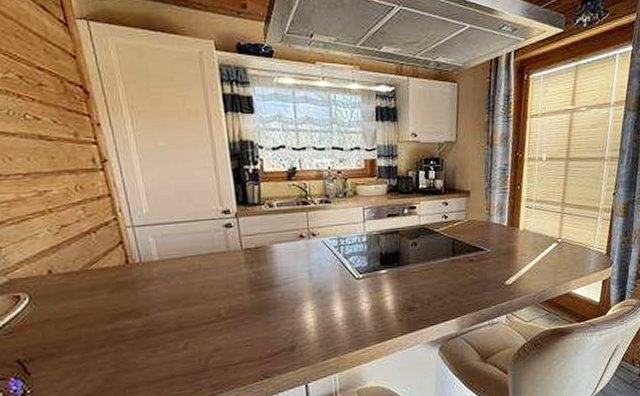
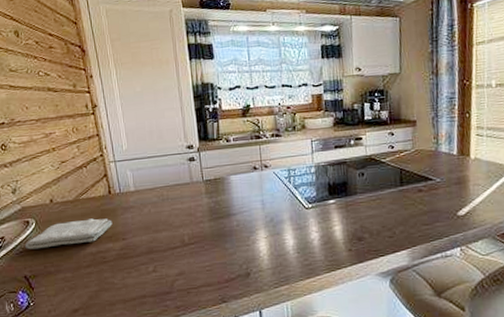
washcloth: none [15,292,132,330] -> present [25,218,113,250]

